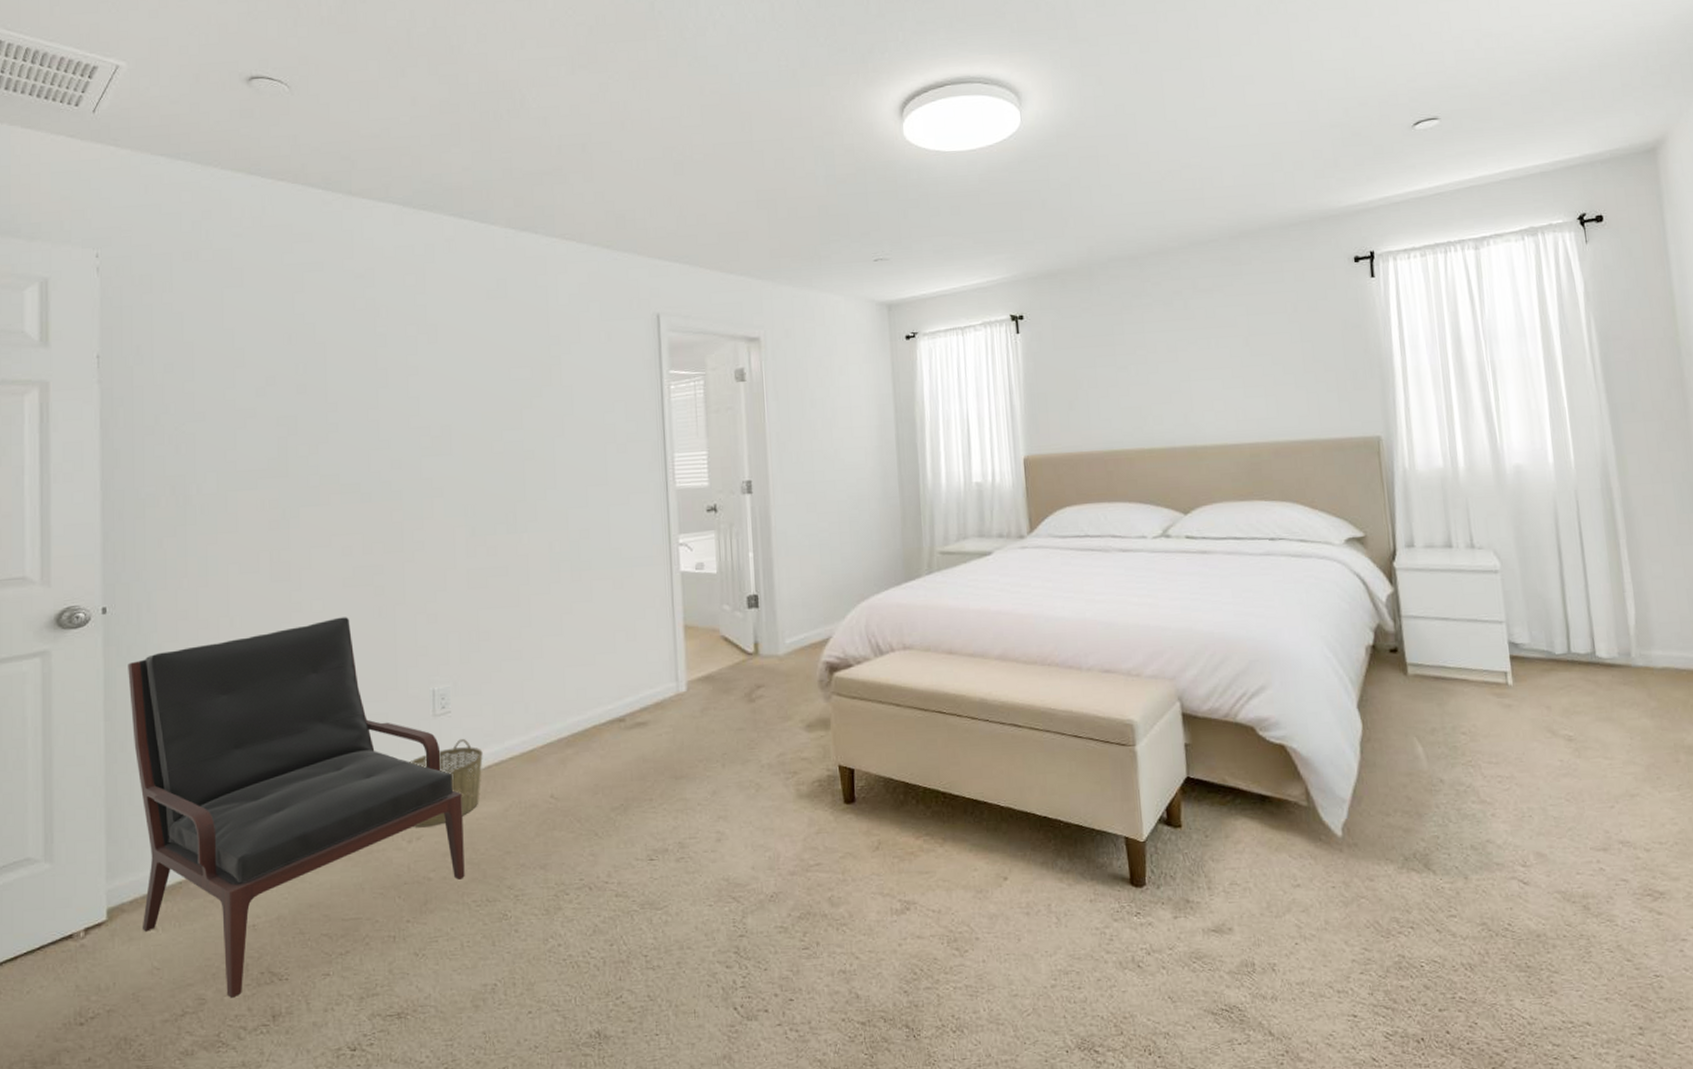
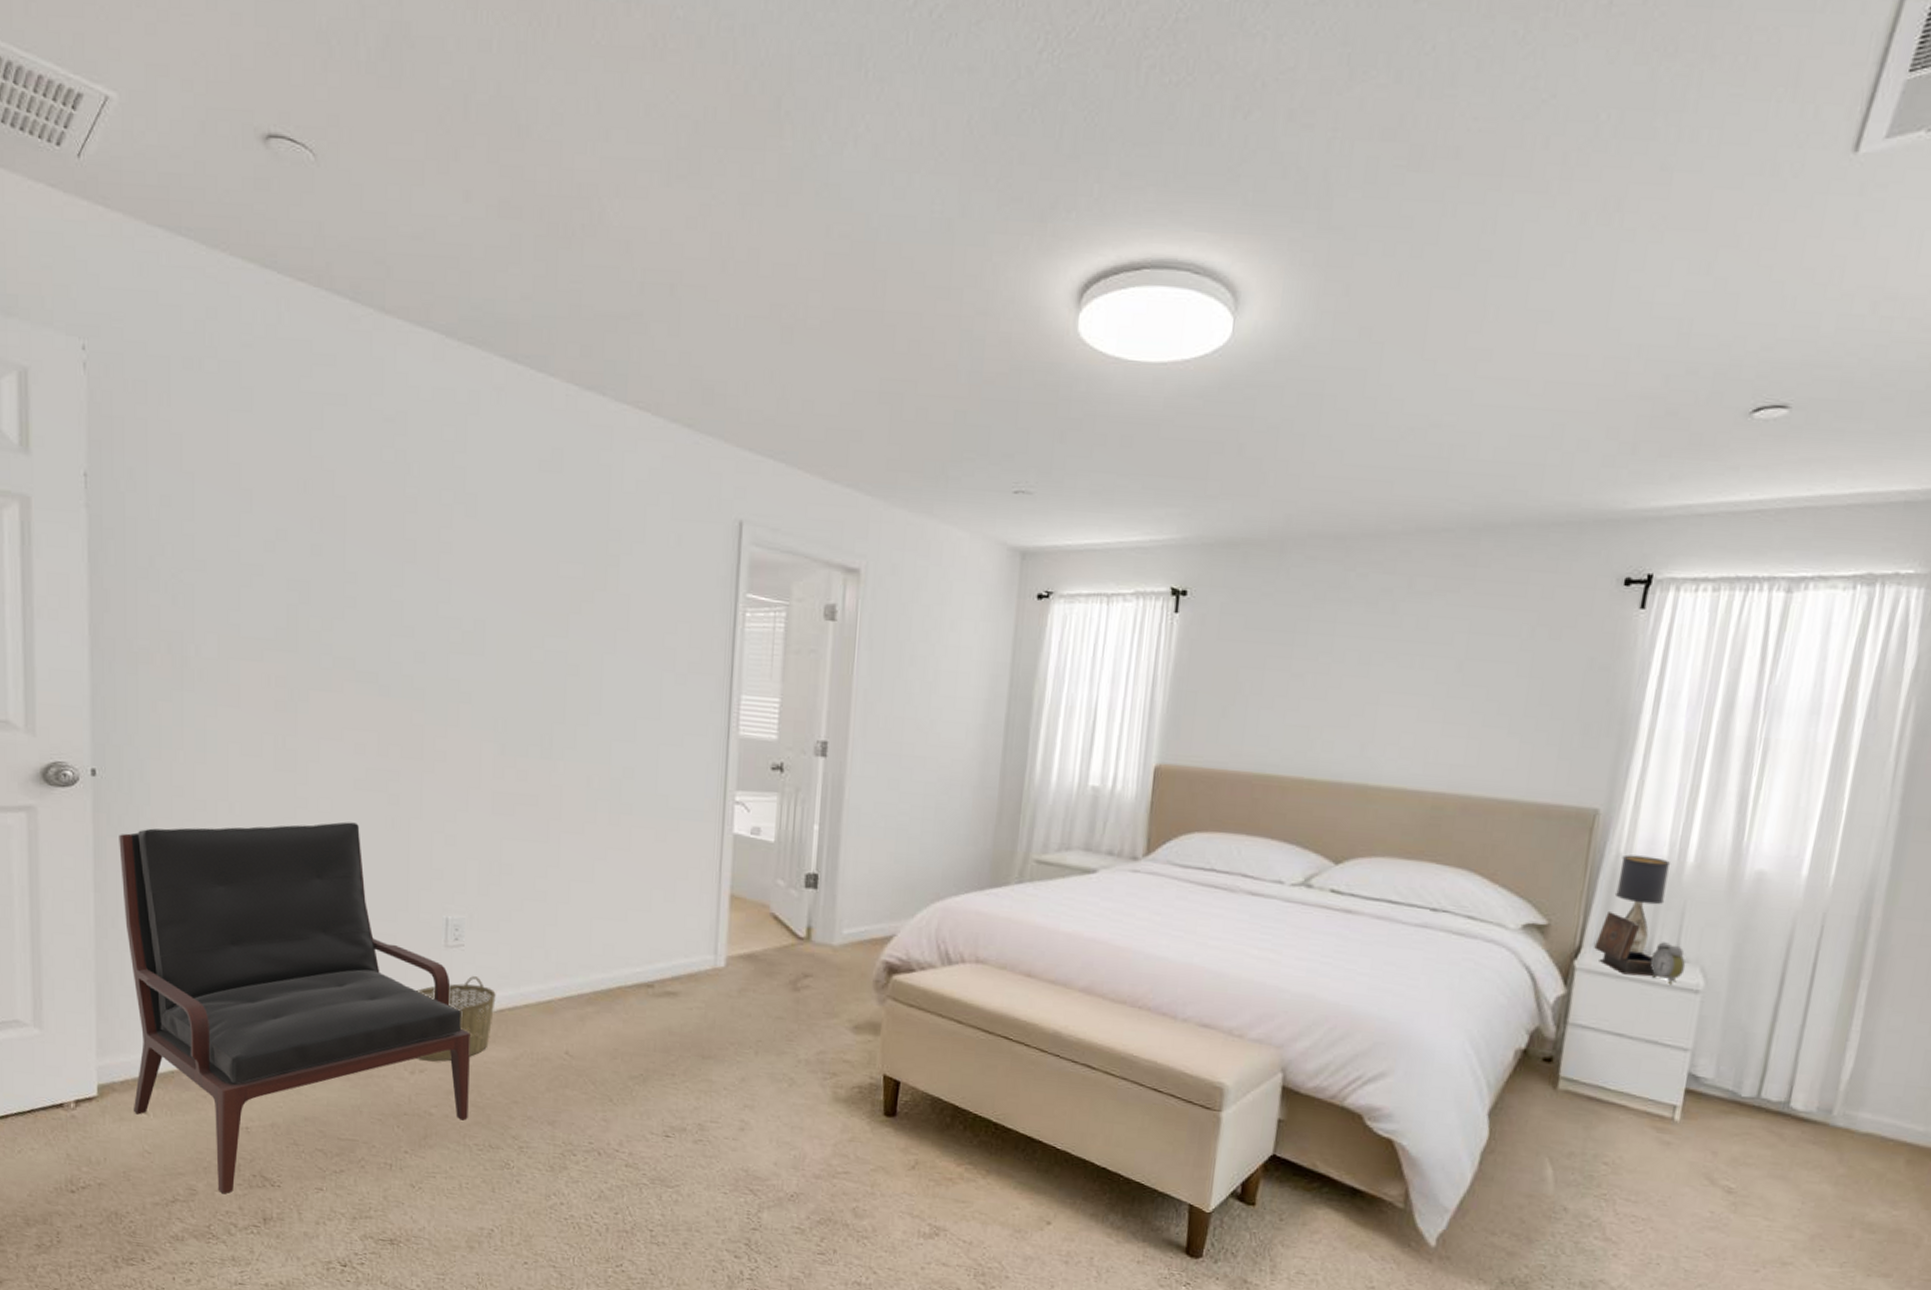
jewelry box: none [1406,517,1459,567] -> present [1594,912,1655,976]
table lamp: none [1408,467,1451,548] -> present [1614,854,1671,955]
alarm clock: none [1452,535,1482,570] -> present [1650,942,1686,985]

